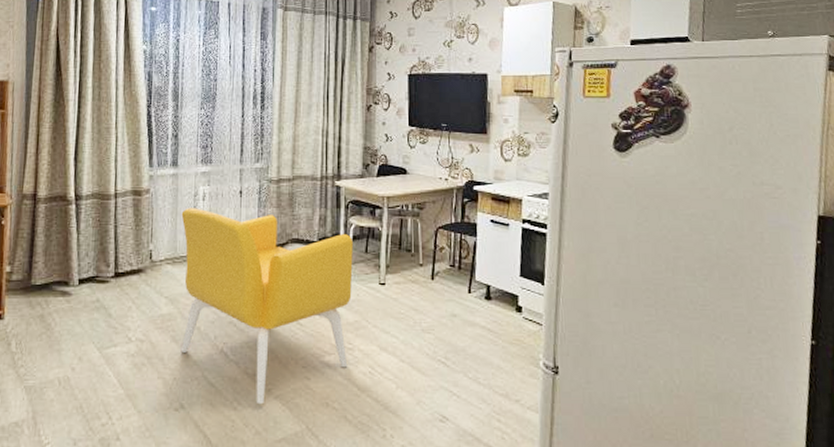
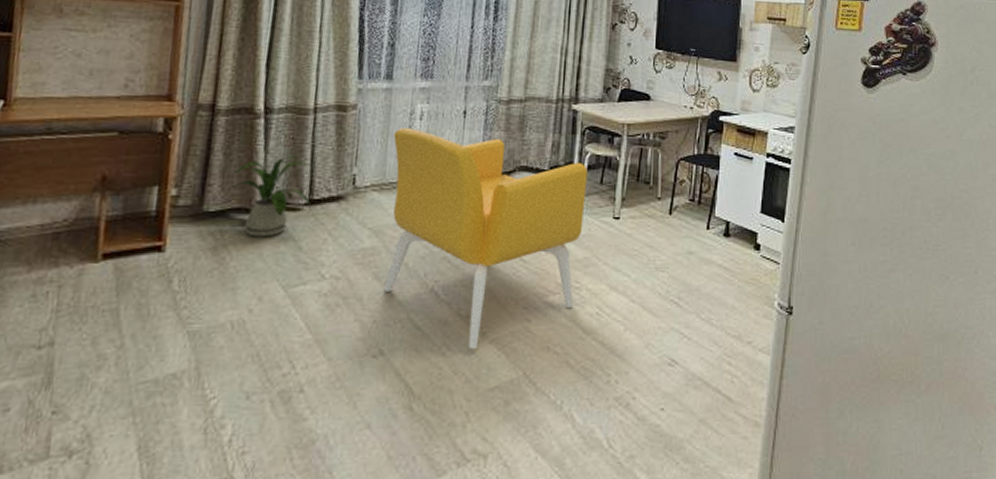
house plant: none [48,235,117,306] -> present [226,155,311,237]

